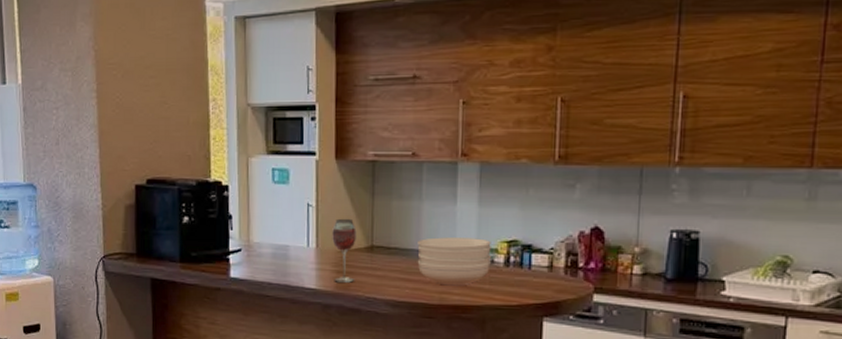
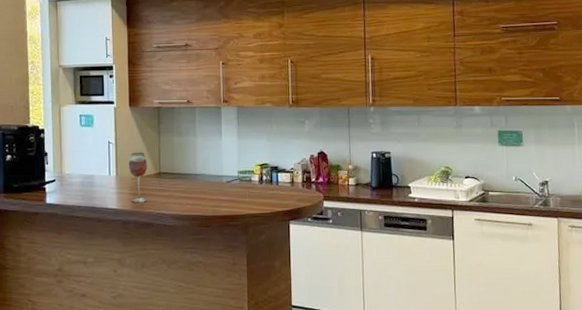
bowl: present [417,237,491,286] -> none [194,163,249,201]

